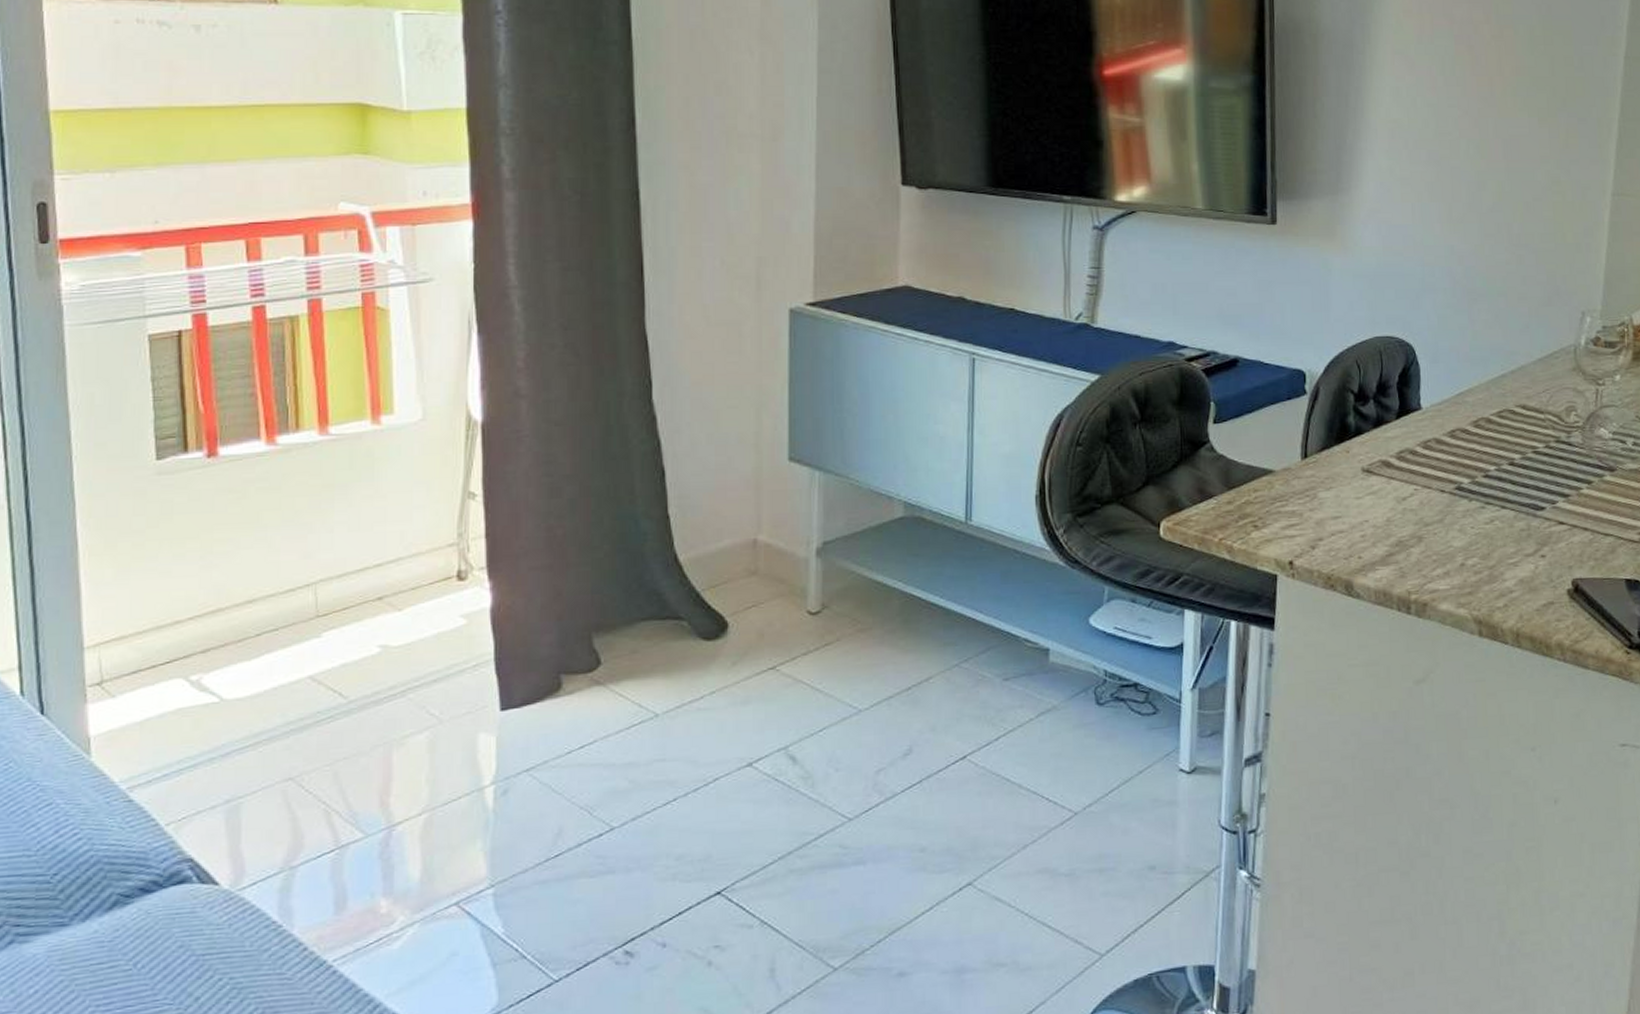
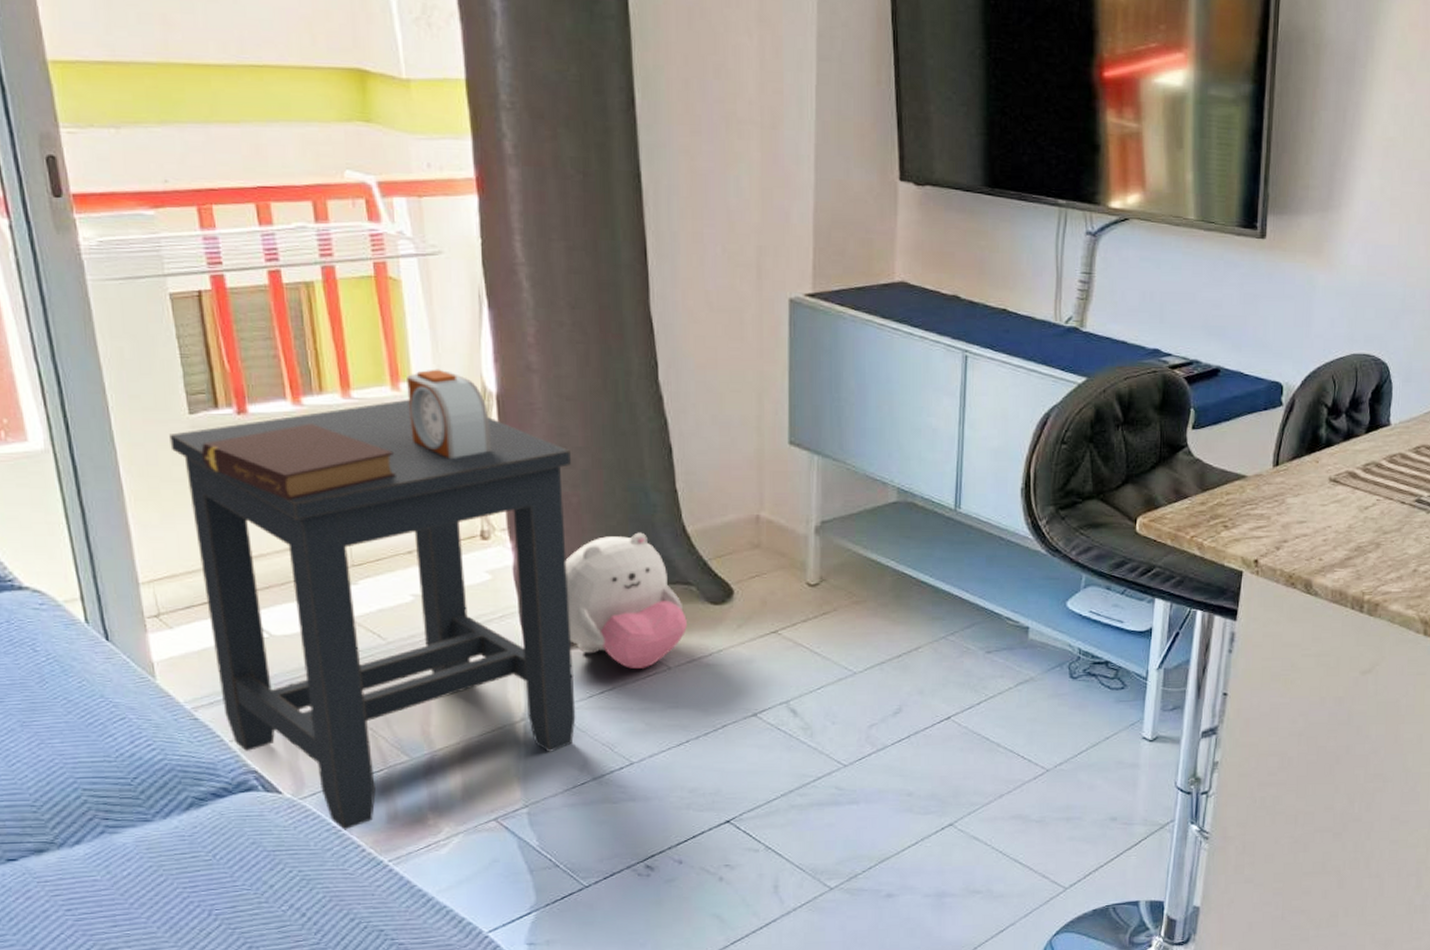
side table: none [133,432,557,926] -> present [169,399,576,830]
book: none [165,463,370,548] -> present [201,424,396,500]
alarm clock: none [388,399,473,494] -> present [407,369,491,458]
plush toy: none [547,564,677,719] -> present [565,532,687,670]

